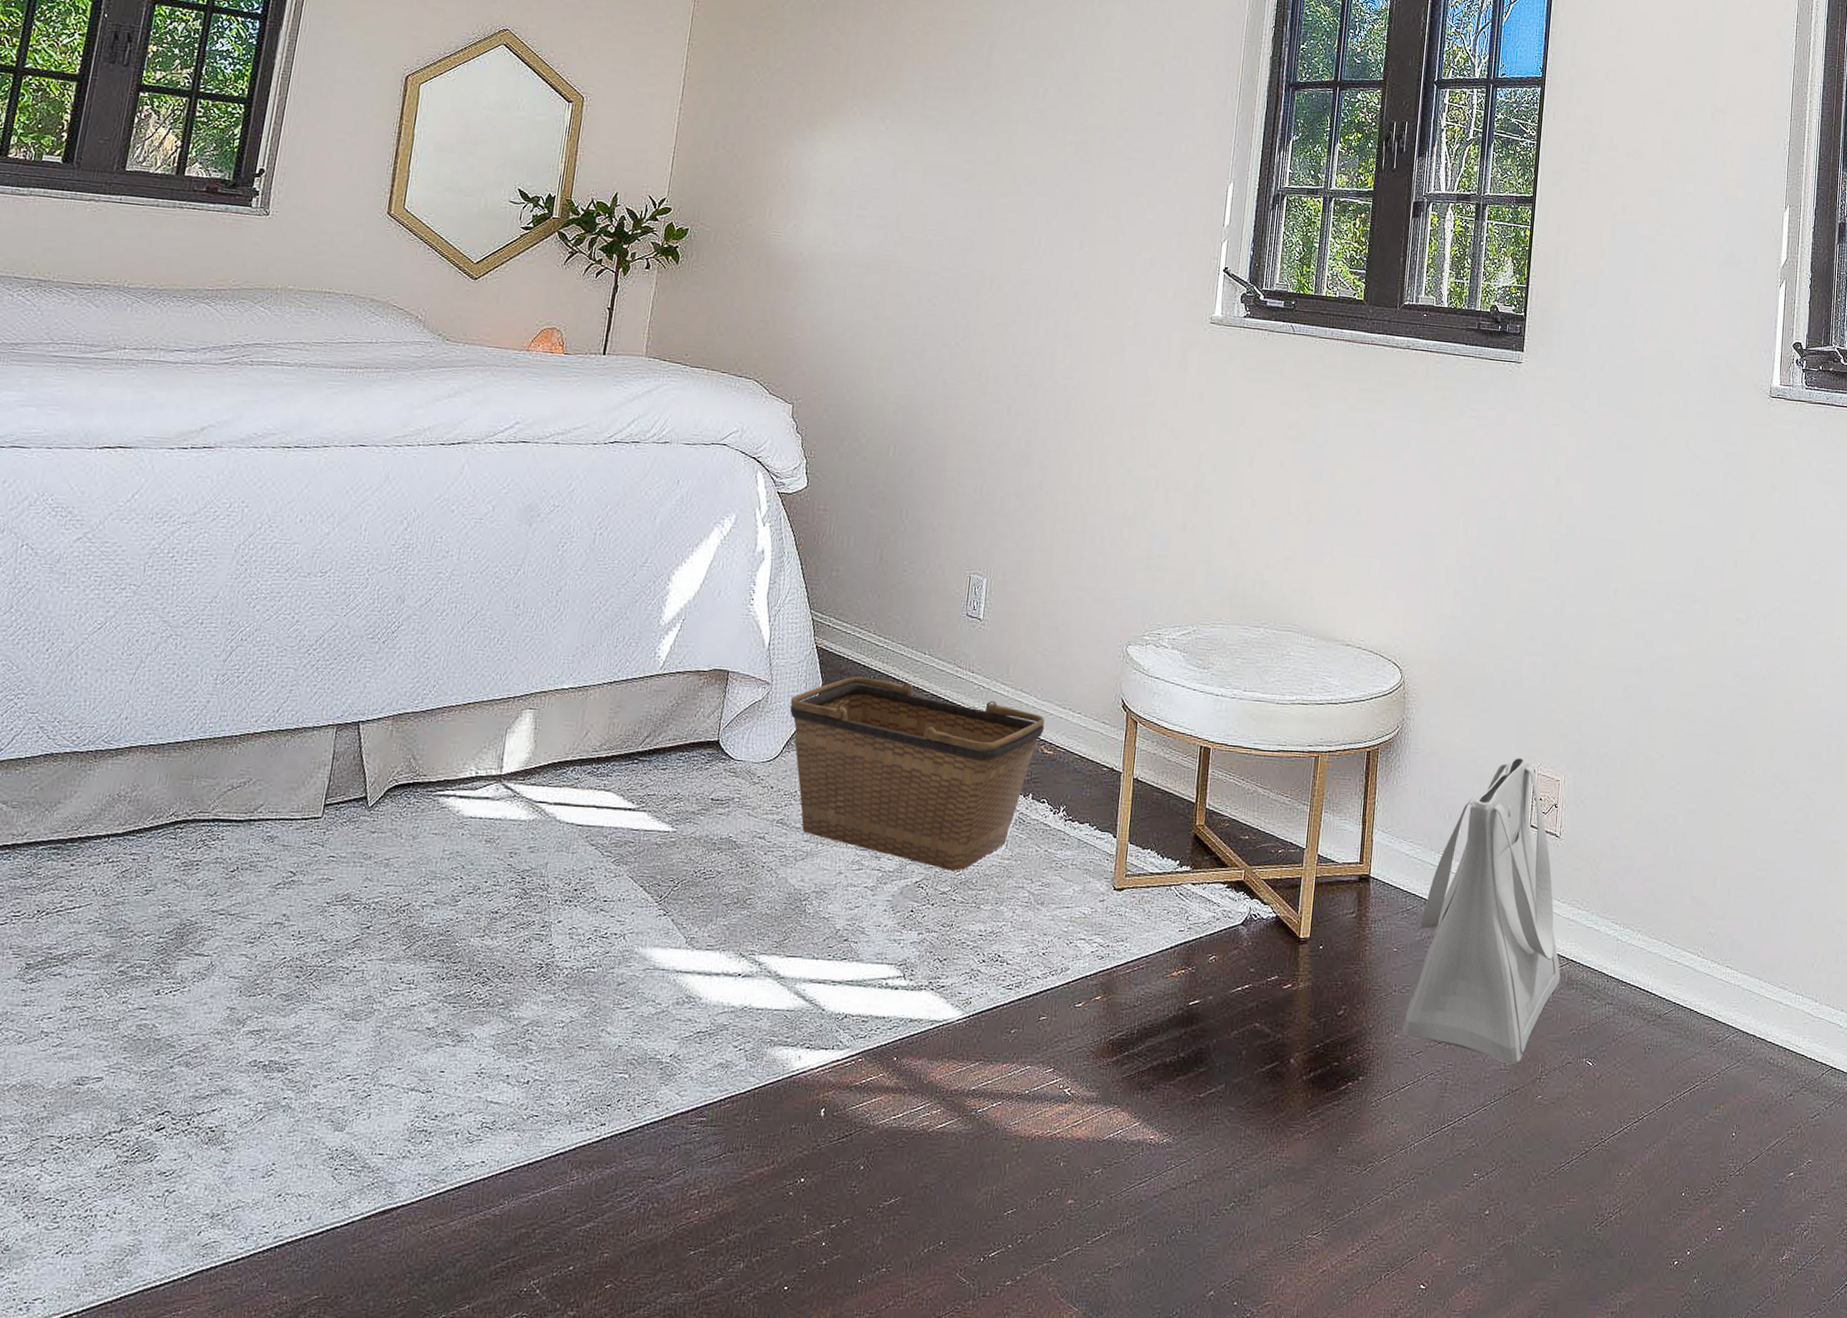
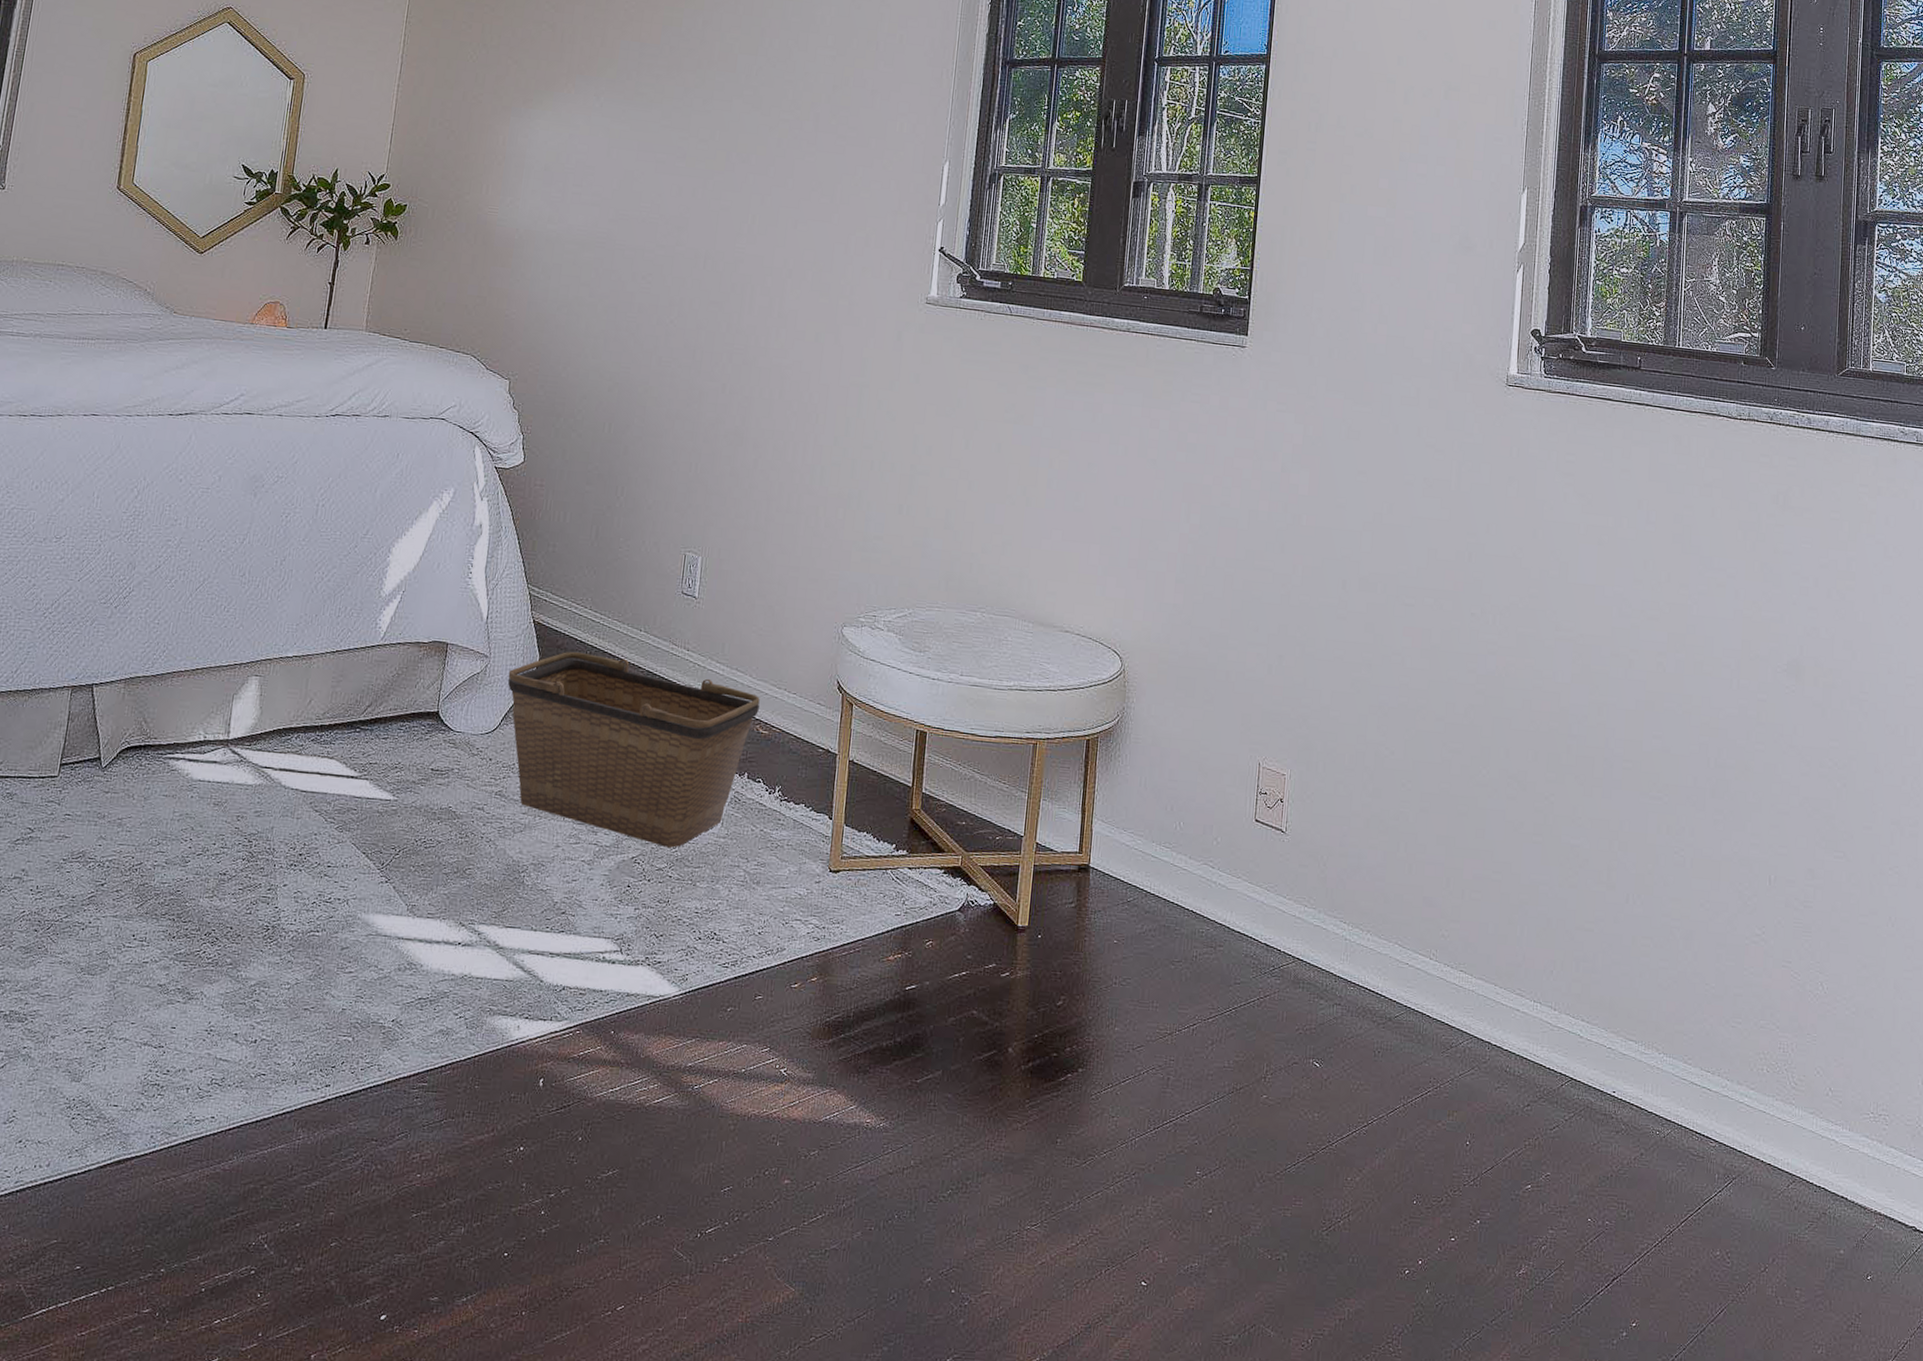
tote bag: present [1403,758,1561,1065] -> none [1123,750,1287,1063]

